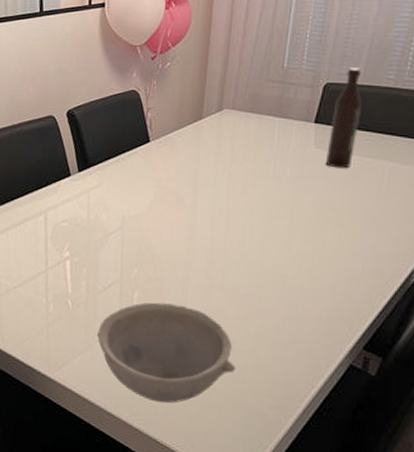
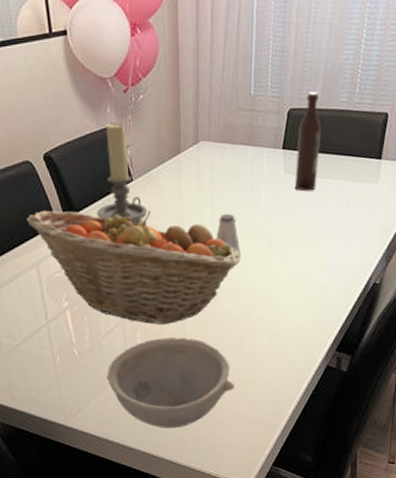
fruit basket: none [42,162,256,289] -> present [27,210,241,325]
candle holder: none [110,86,162,182] -> present [97,122,148,222]
saltshaker: none [231,182,257,227] -> present [216,213,240,255]

